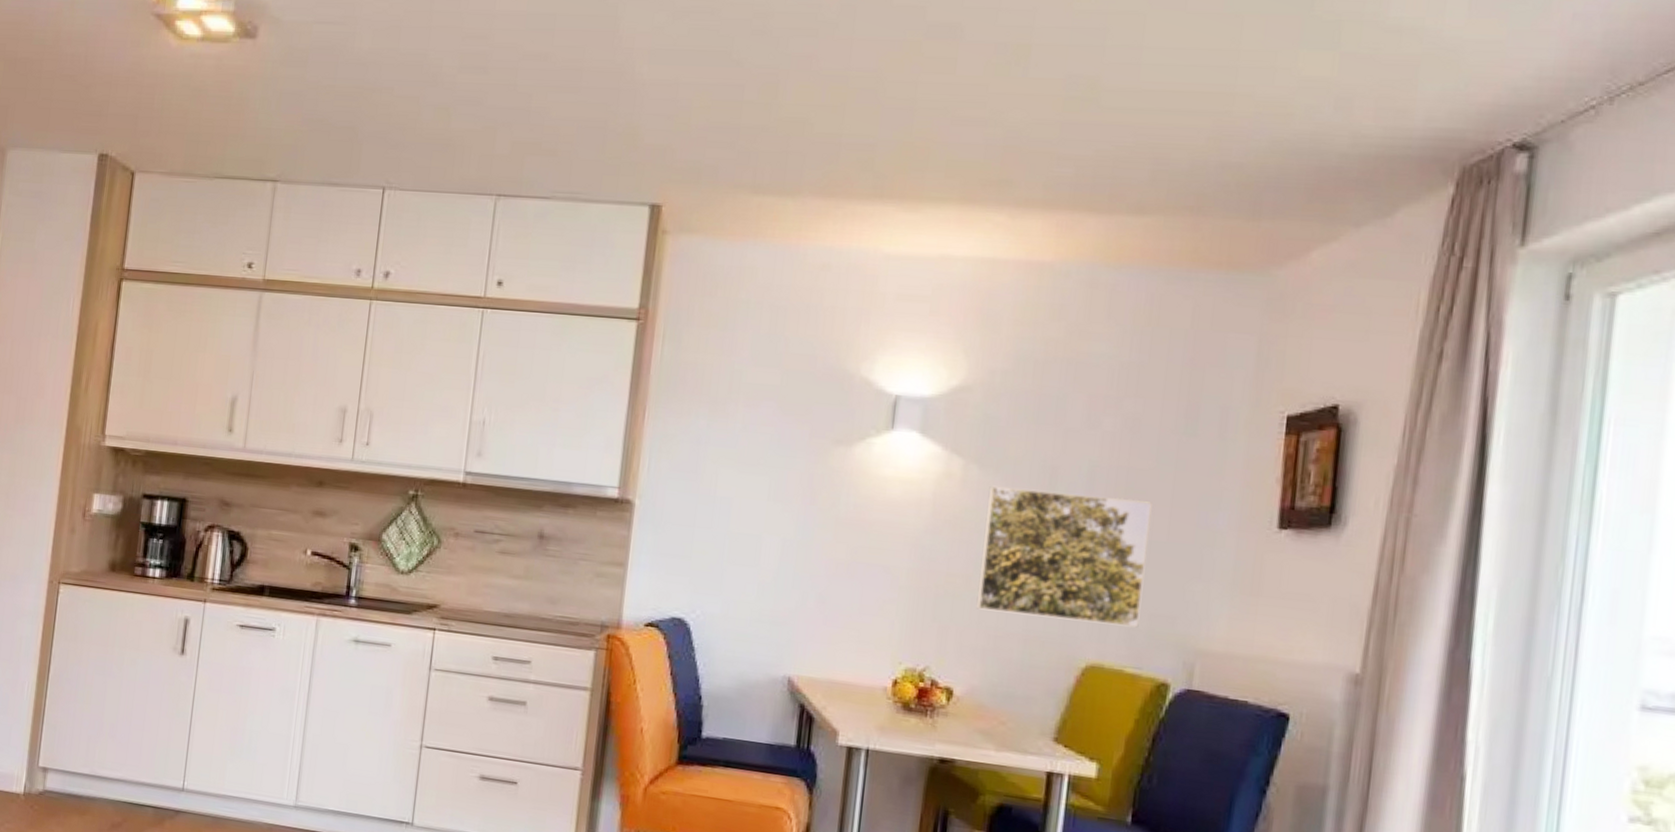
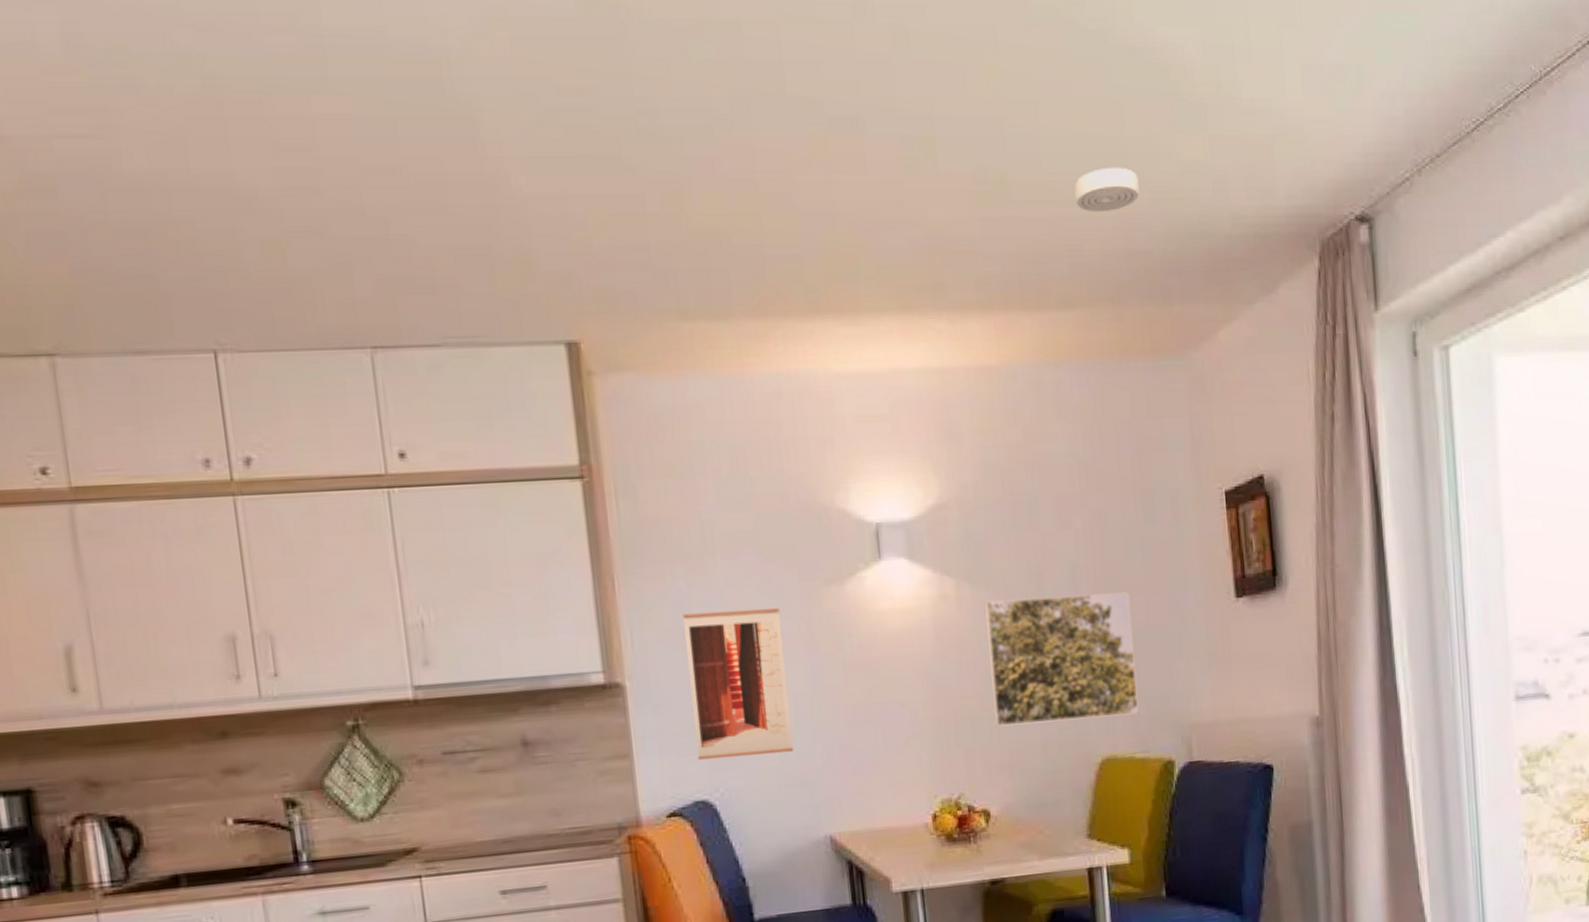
wall art: none [682,449,787,591] -> present [683,608,794,760]
smoke detector: none [1170,79,1247,123] -> present [1074,167,1140,213]

